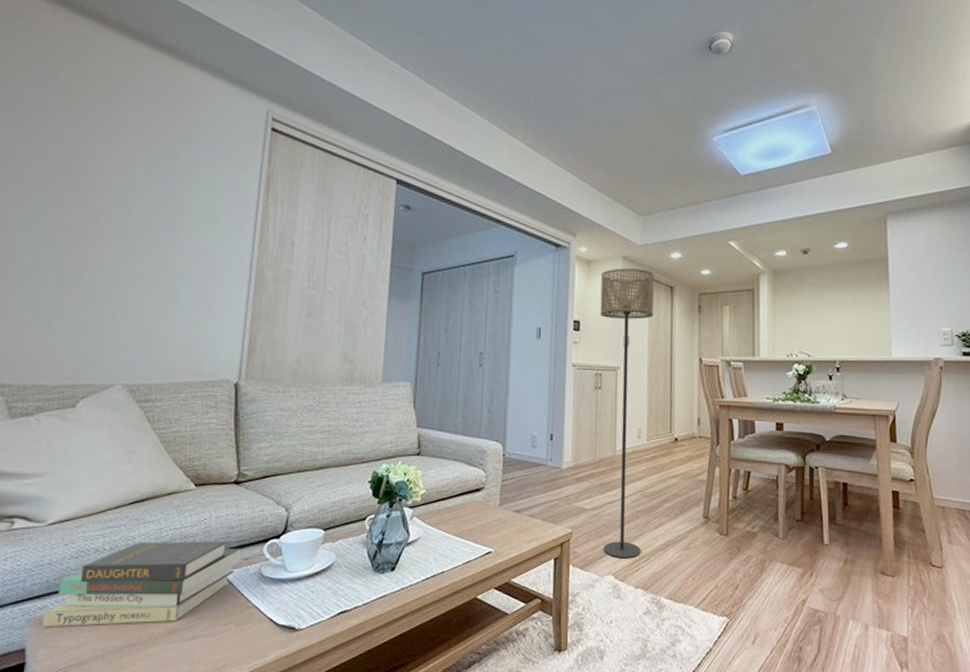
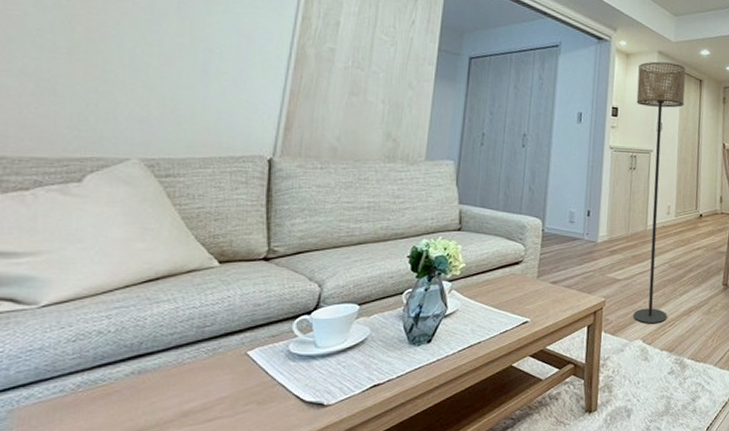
books: present [42,541,241,628] -> none [27,319,268,418]

